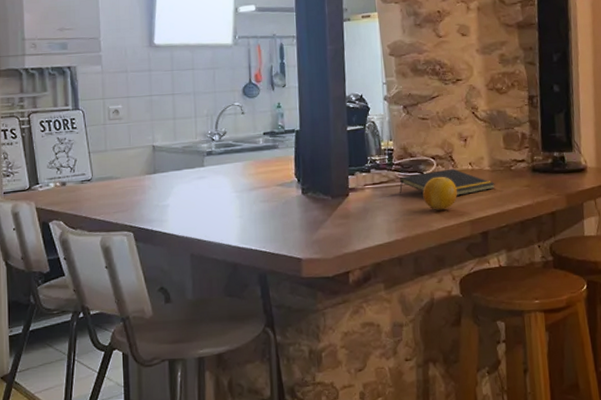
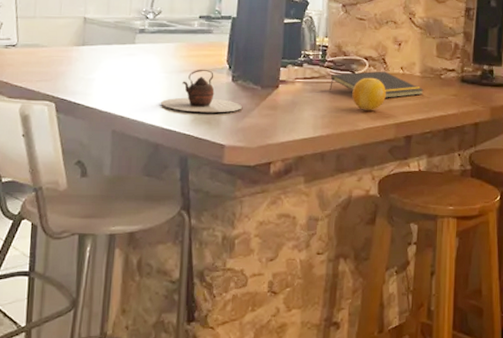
teapot: none [235,184,314,229] -> present [161,69,242,113]

